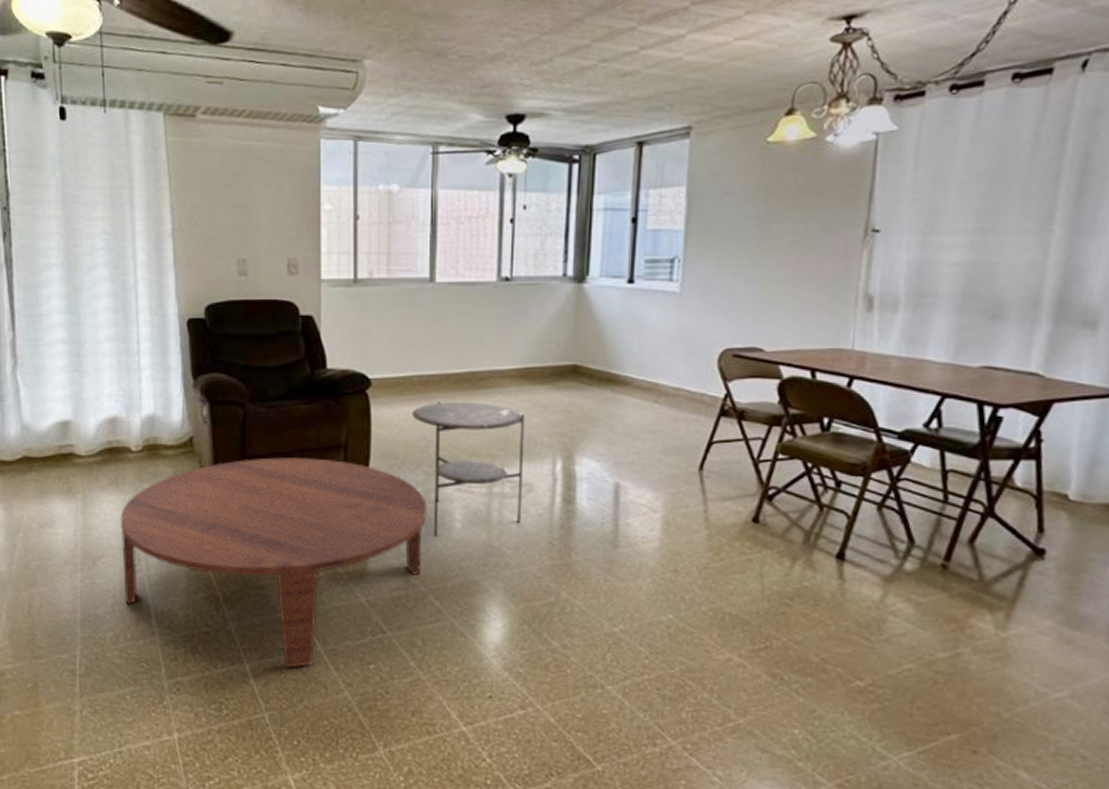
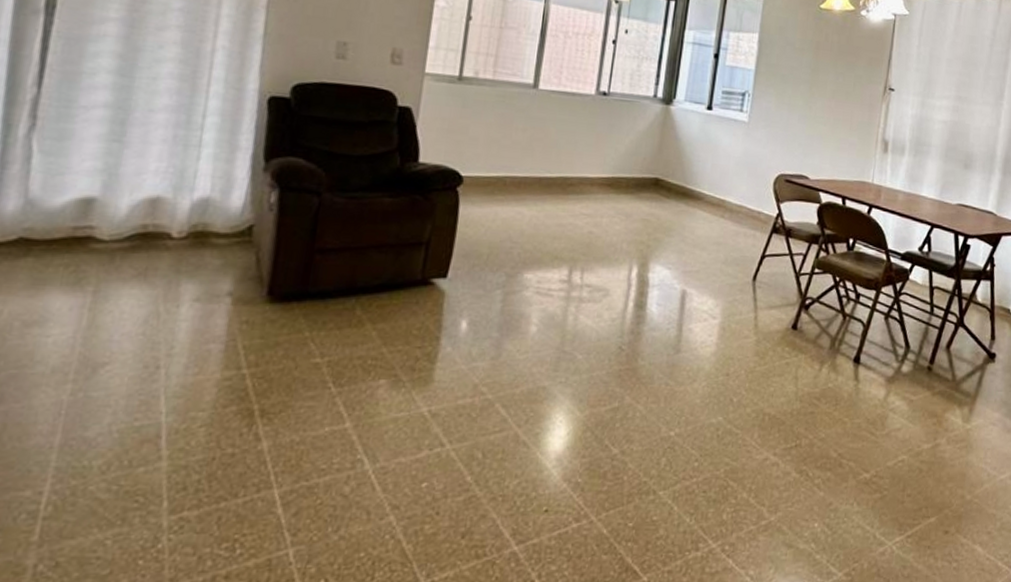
coffee table: present [120,457,427,668] -> none [128,252,505,492]
side table: present [411,402,525,538] -> none [500,204,608,342]

